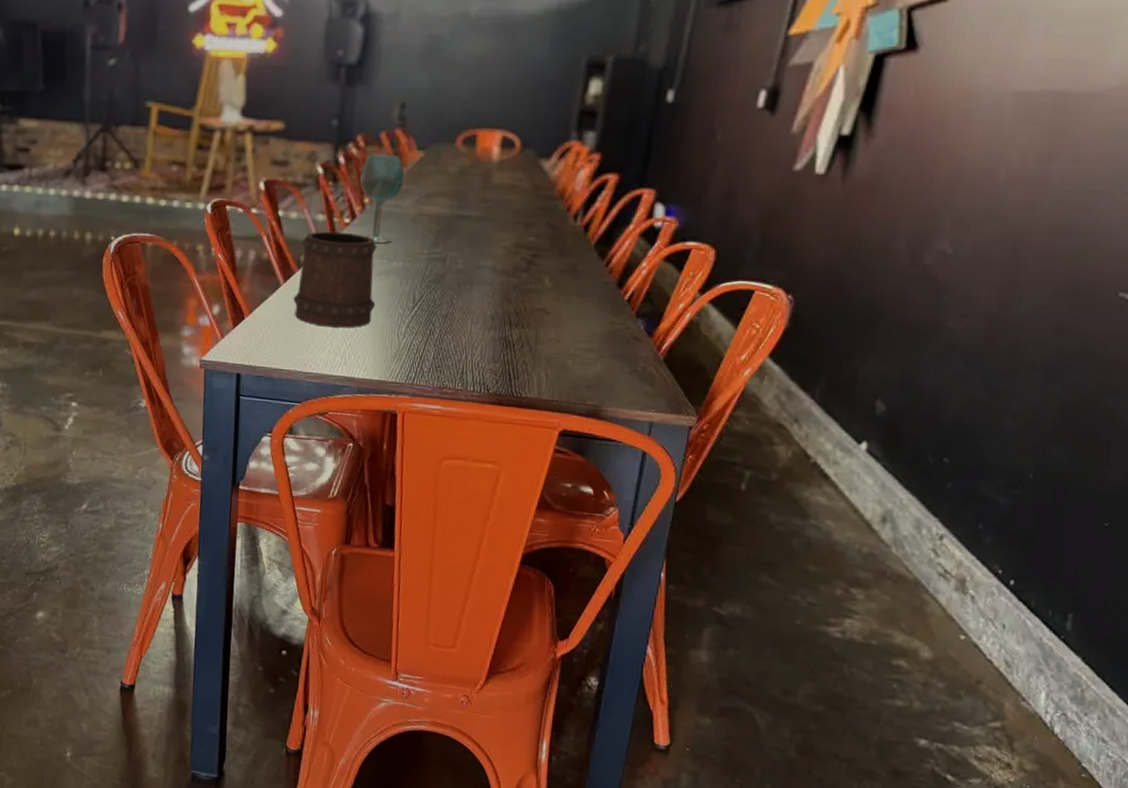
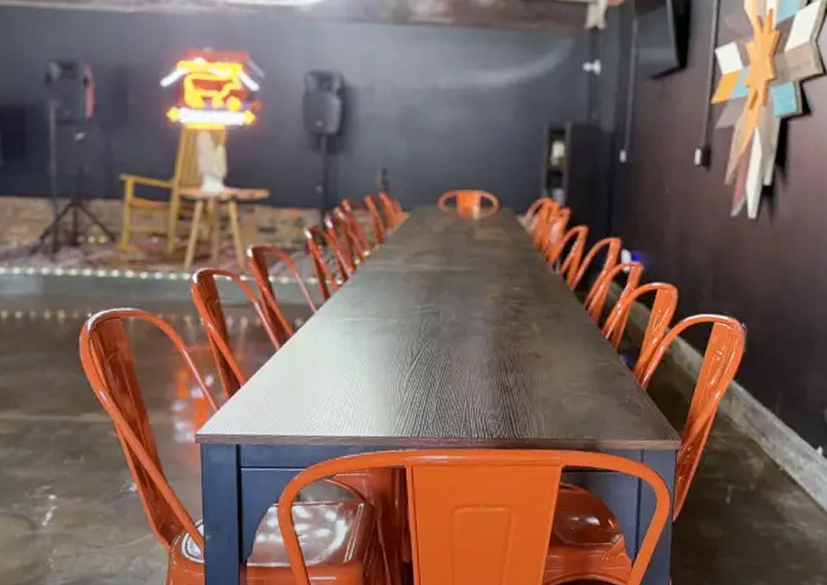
beer mug: present [293,231,377,328] -> none [291,293,375,388]
wine glass: present [359,153,405,243] -> none [348,217,392,302]

